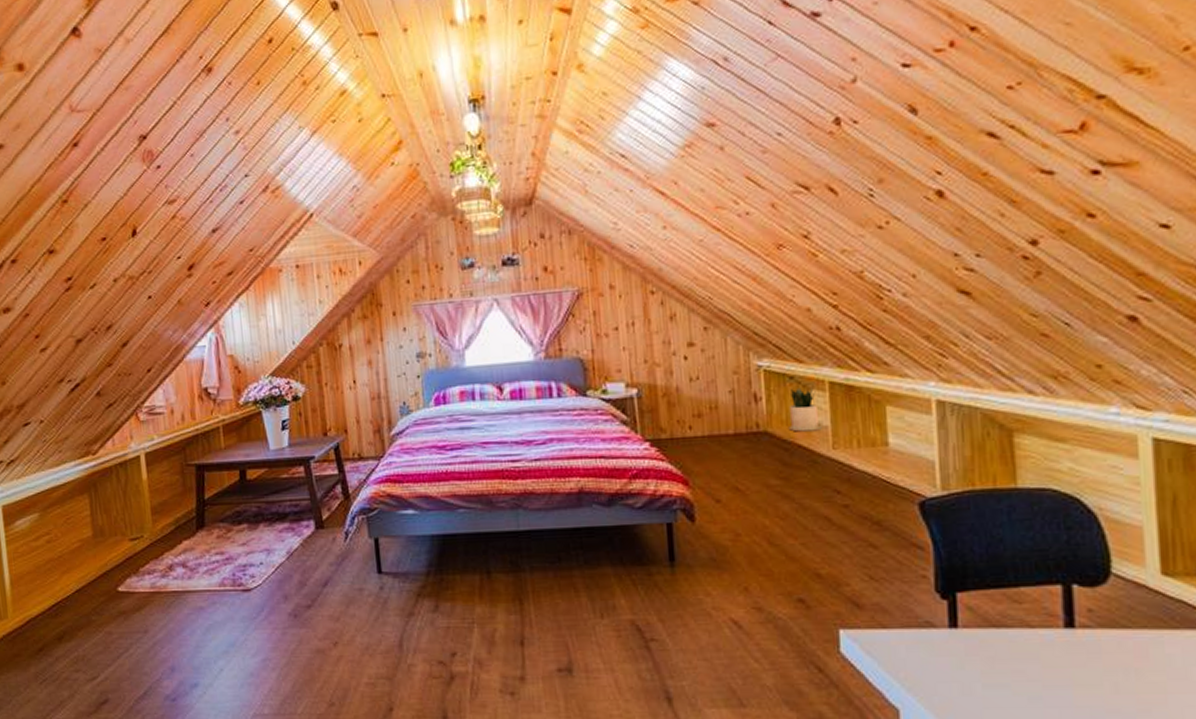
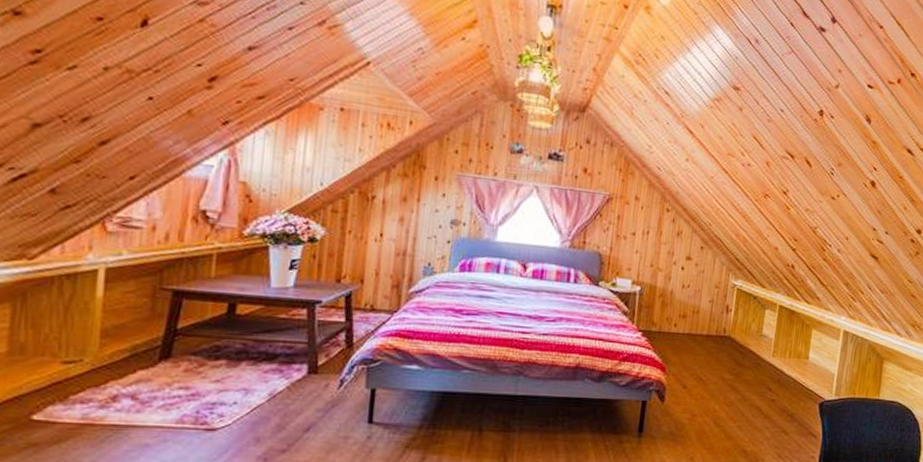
planter: present [788,387,822,433] -> none [745,306,769,342]

